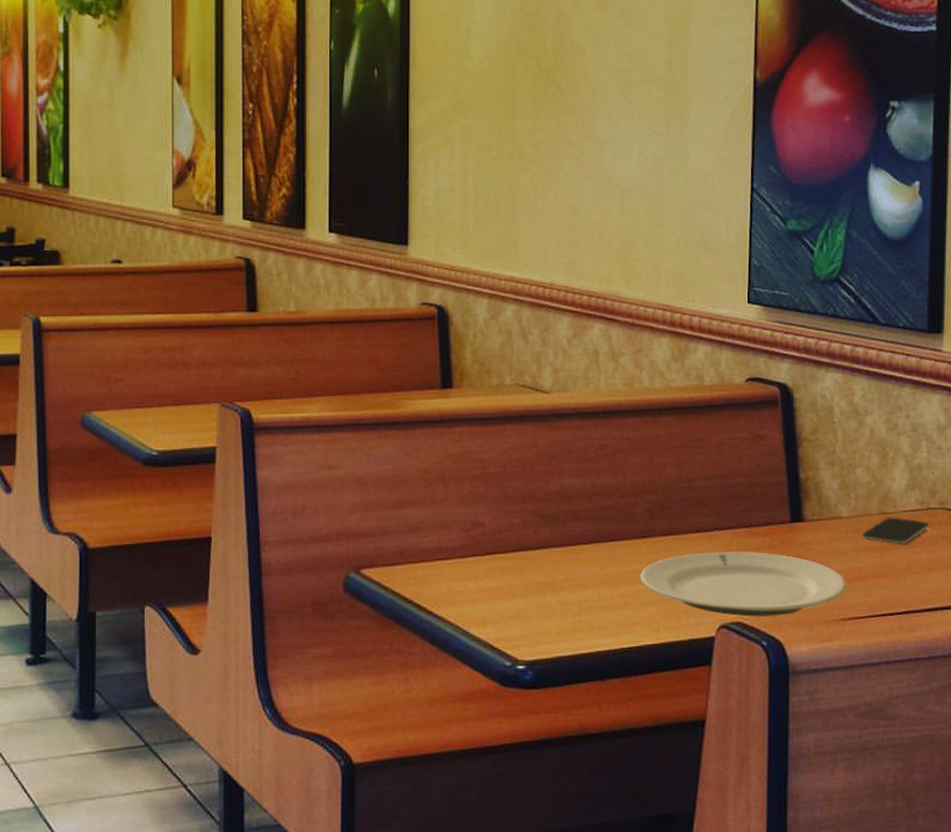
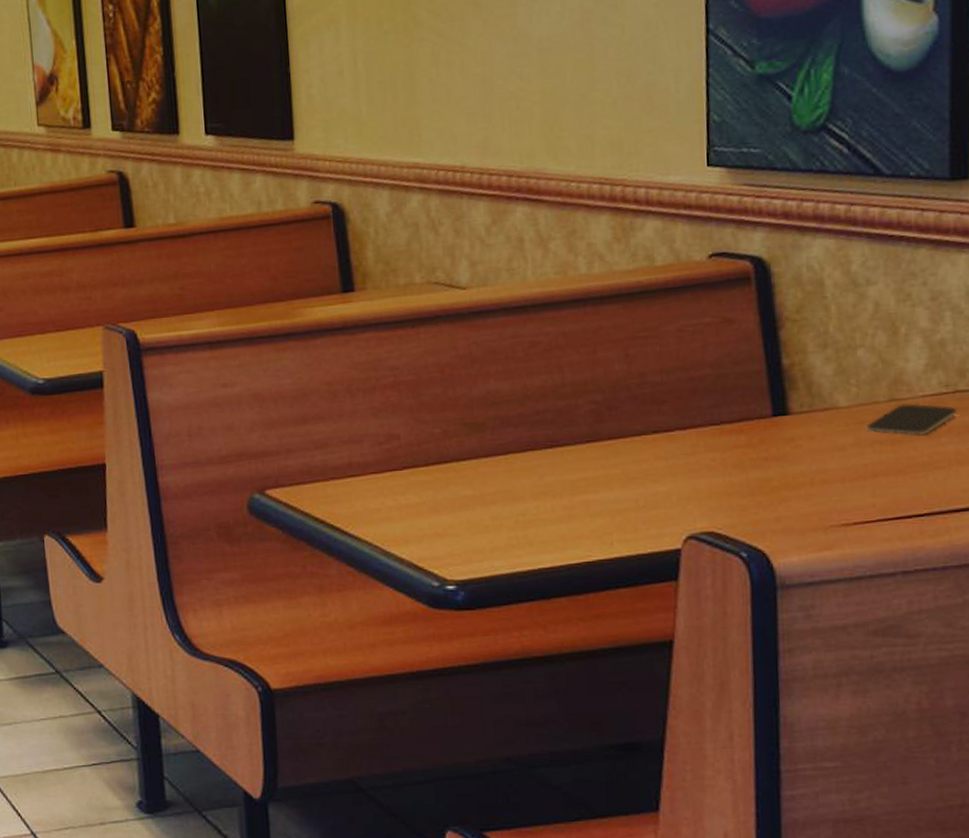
plate: present [640,551,846,617] -> none [586,452,848,525]

